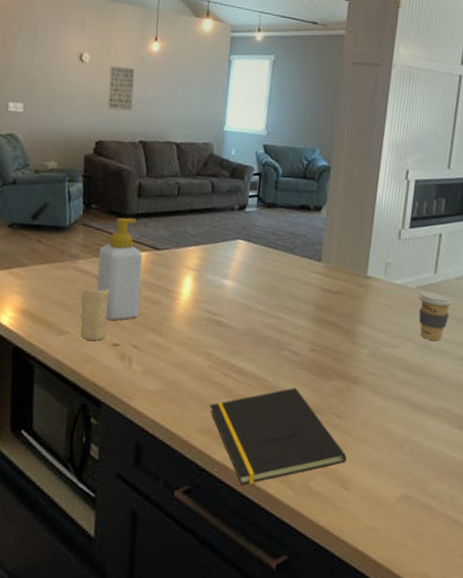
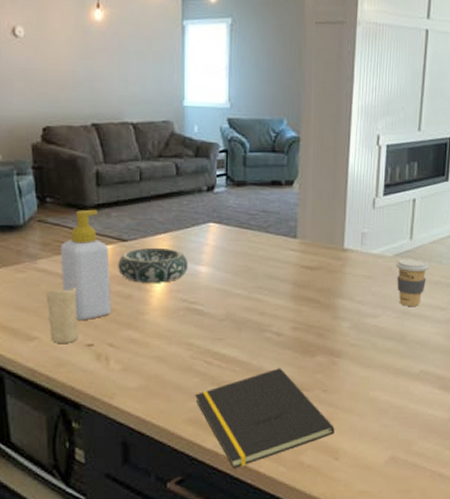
wall art: present [107,66,135,111] -> none [49,40,80,91]
decorative bowl: none [149,257,215,293] -> present [118,247,189,283]

